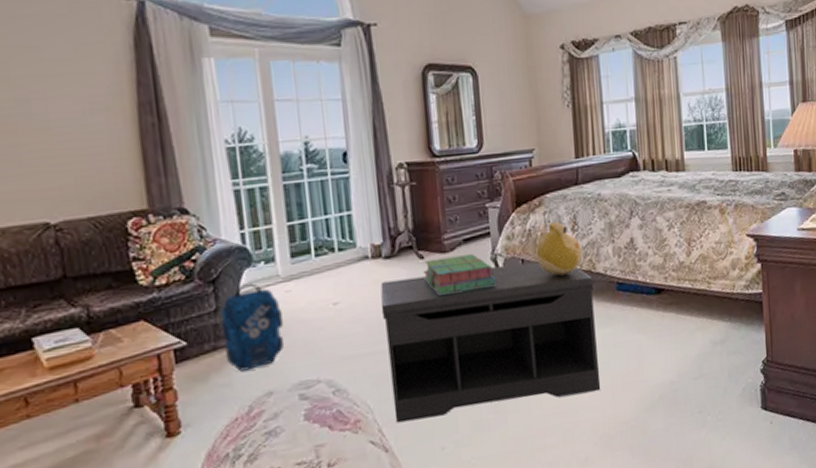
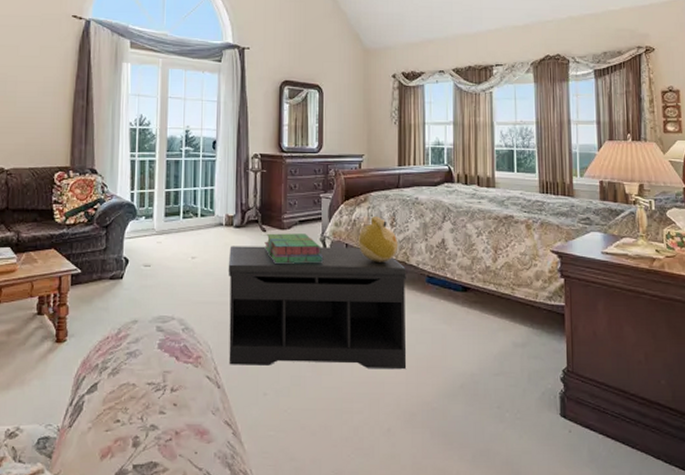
backpack: present [219,283,285,372] -> none [106,232,152,300]

